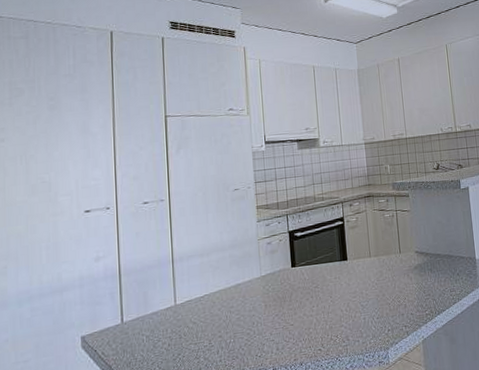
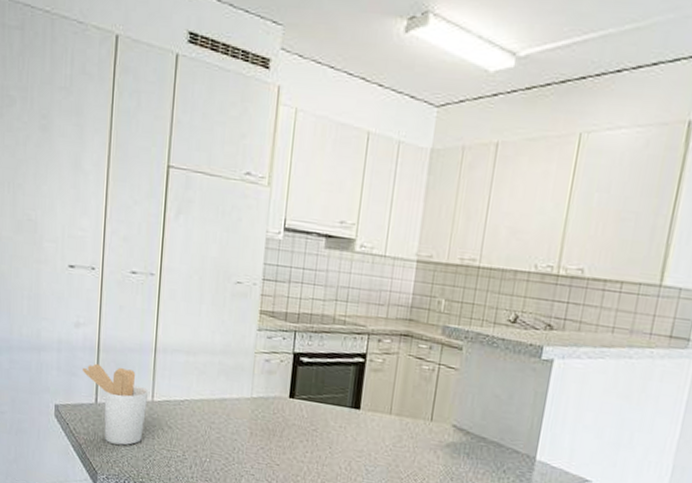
utensil holder: none [106,284,171,355] -> present [83,363,149,446]

